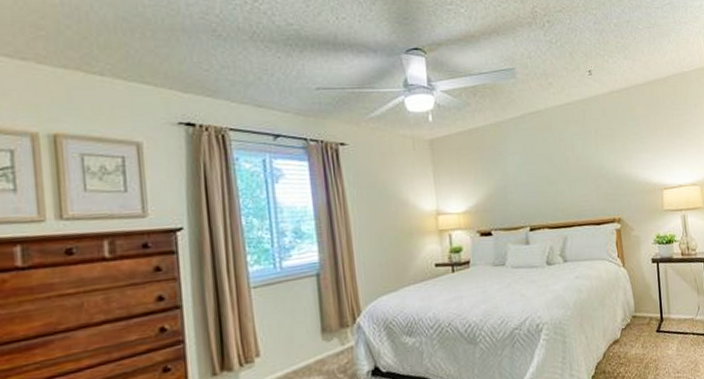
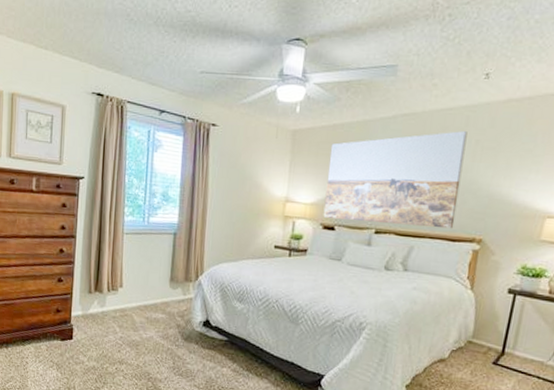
wall art: none [470,123,596,225] -> present [323,131,468,229]

